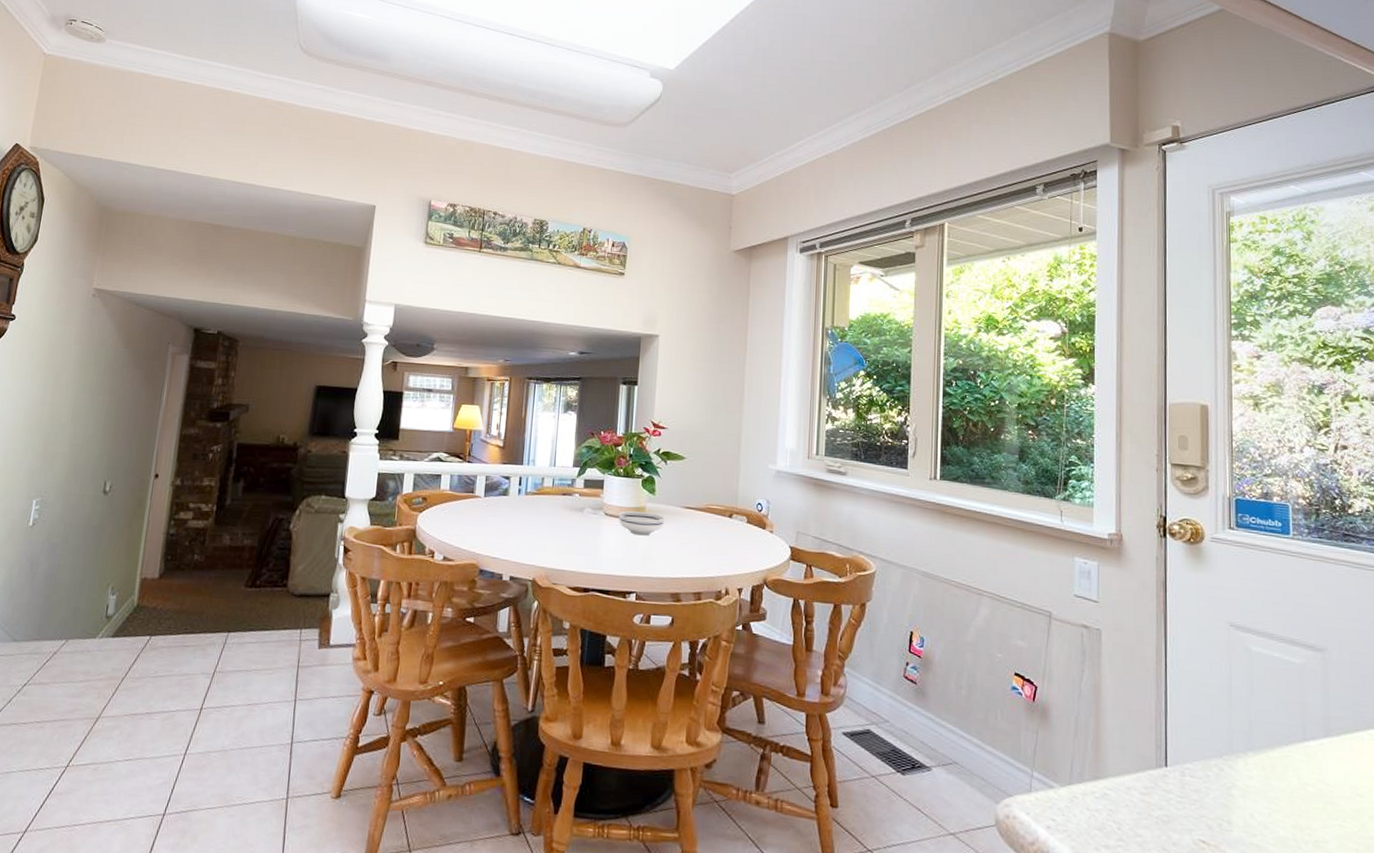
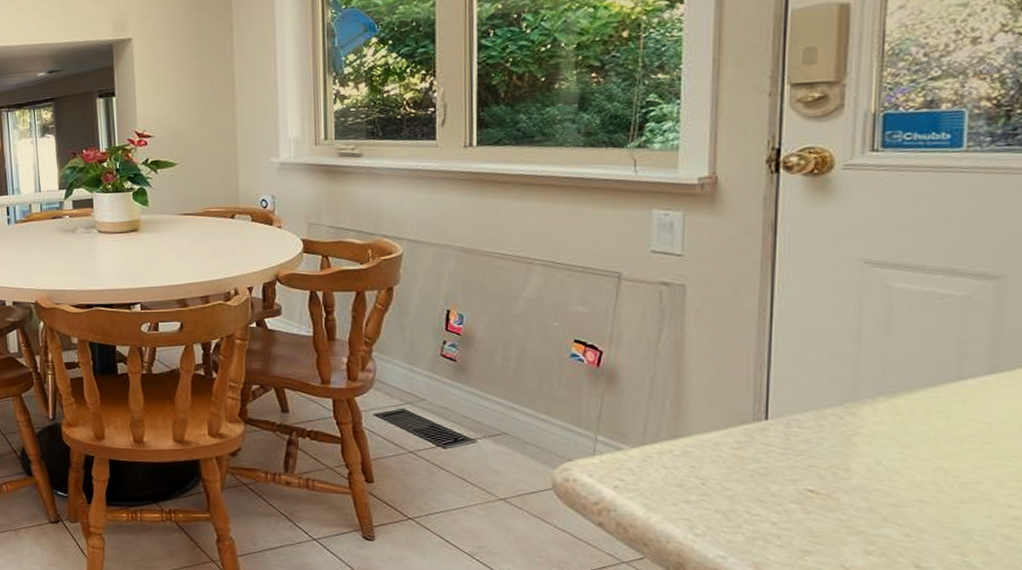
bowl: present [618,510,665,536] -> none [112,224,162,248]

